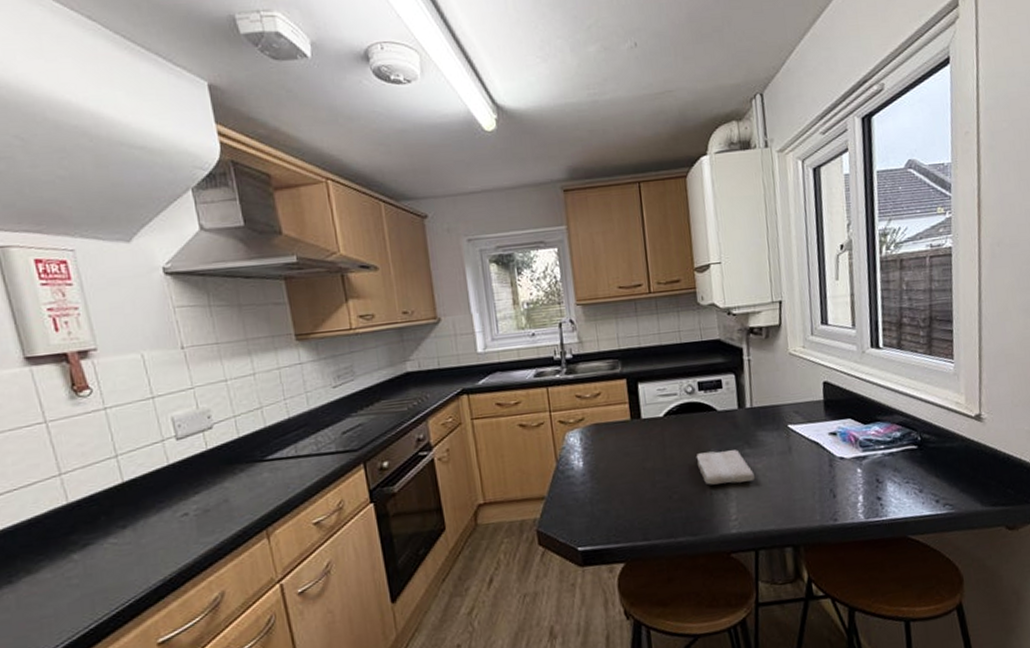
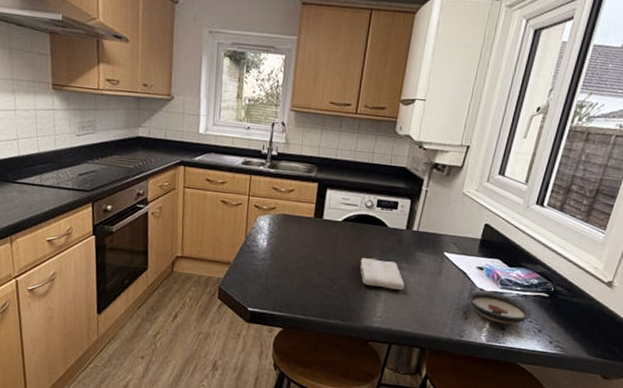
saucer: none [828,458,906,494] -> present [467,290,532,325]

